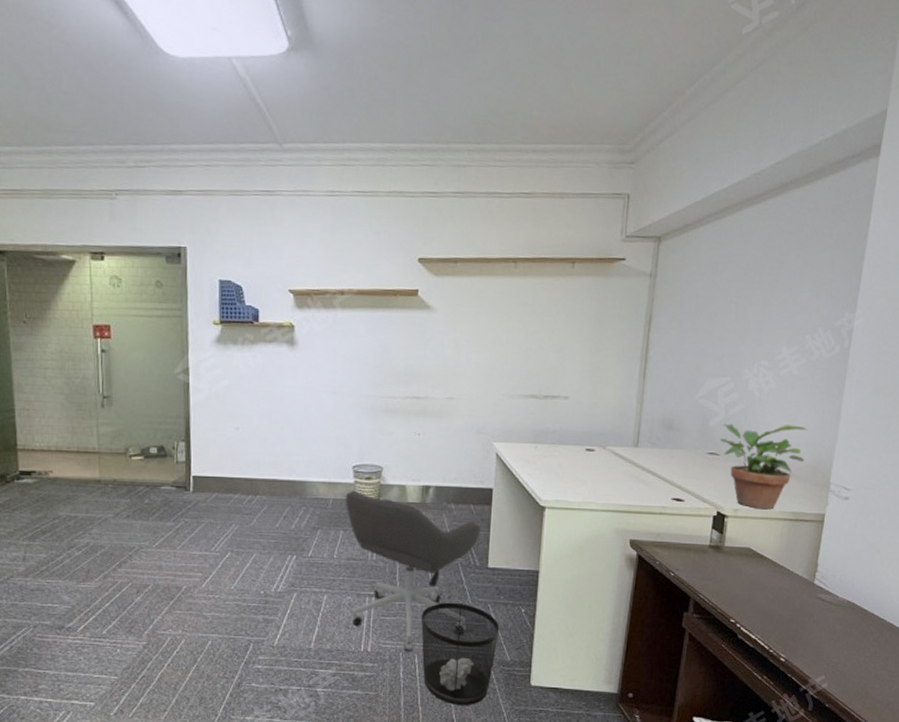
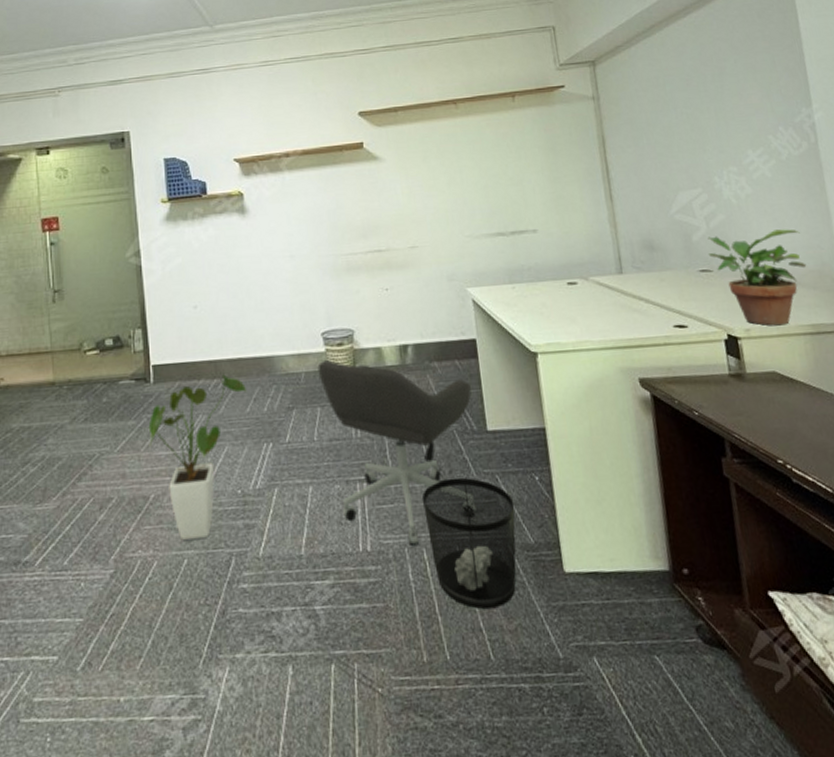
house plant: none [185,492,277,626] -> present [148,374,246,541]

